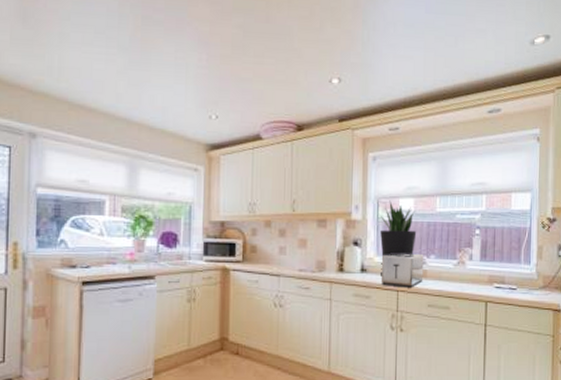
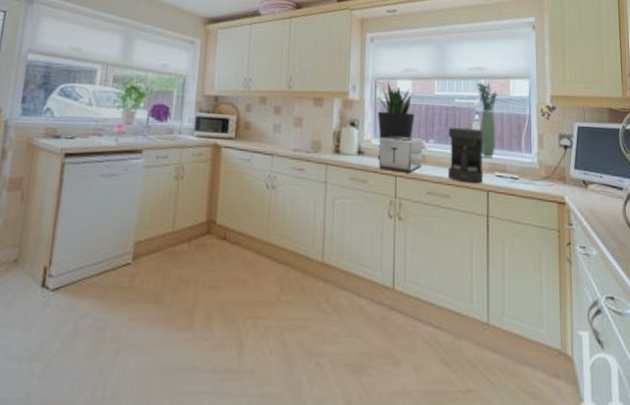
coffee maker: none [447,242,484,296] -> present [447,127,484,184]
vase: none [477,195,500,271] -> present [476,80,498,158]

